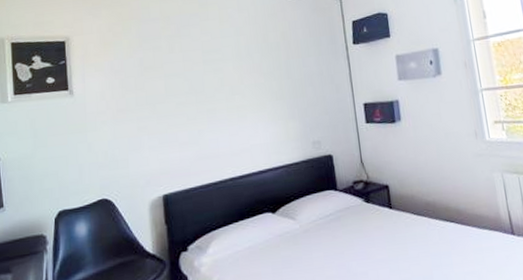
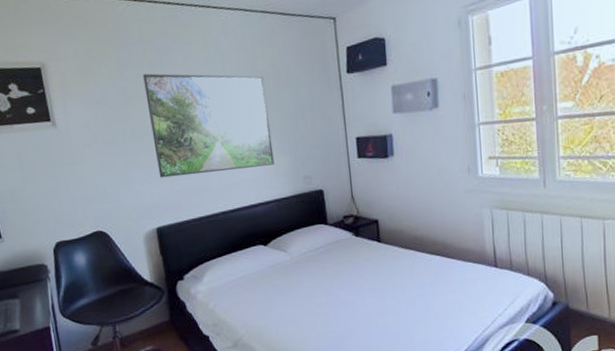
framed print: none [161,45,284,145] -> present [143,73,275,178]

